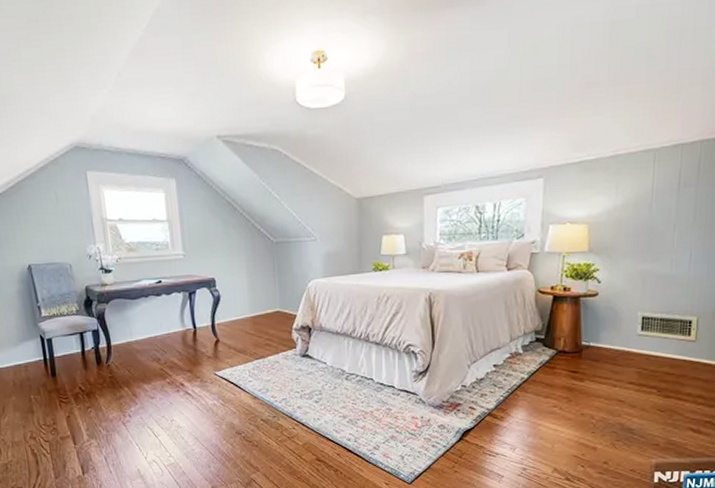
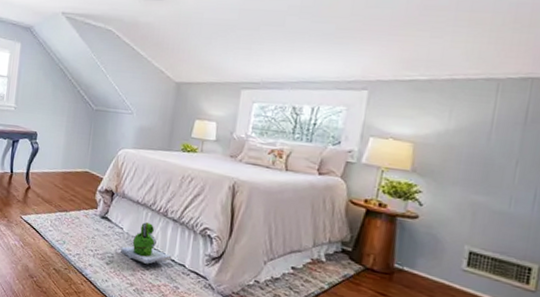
bag: none [328,350,380,393] -> present [121,221,172,264]

